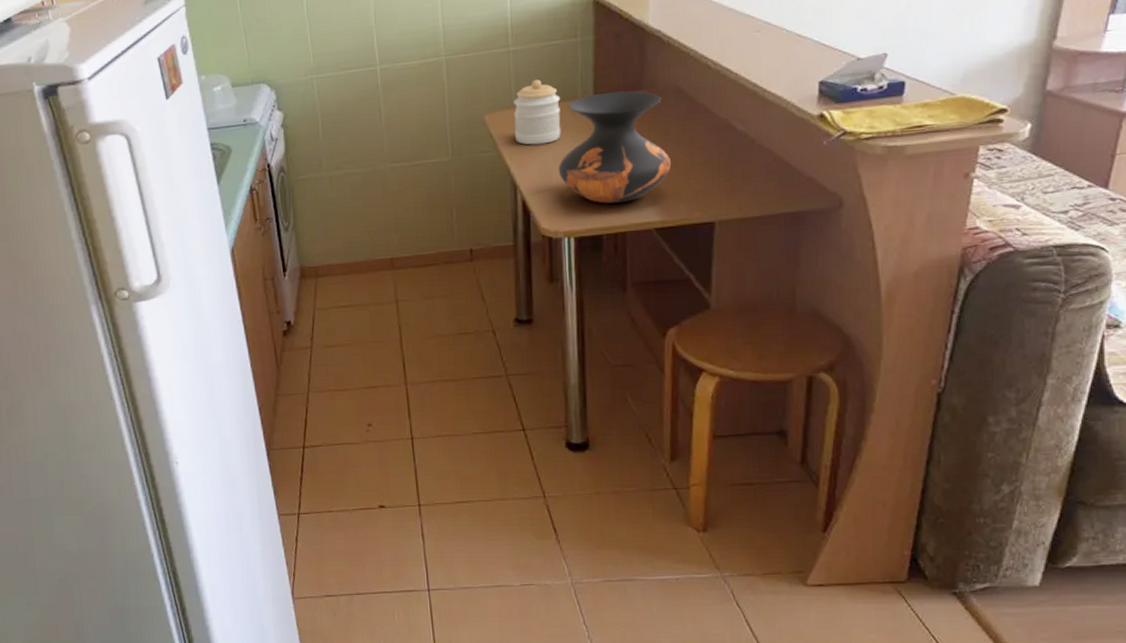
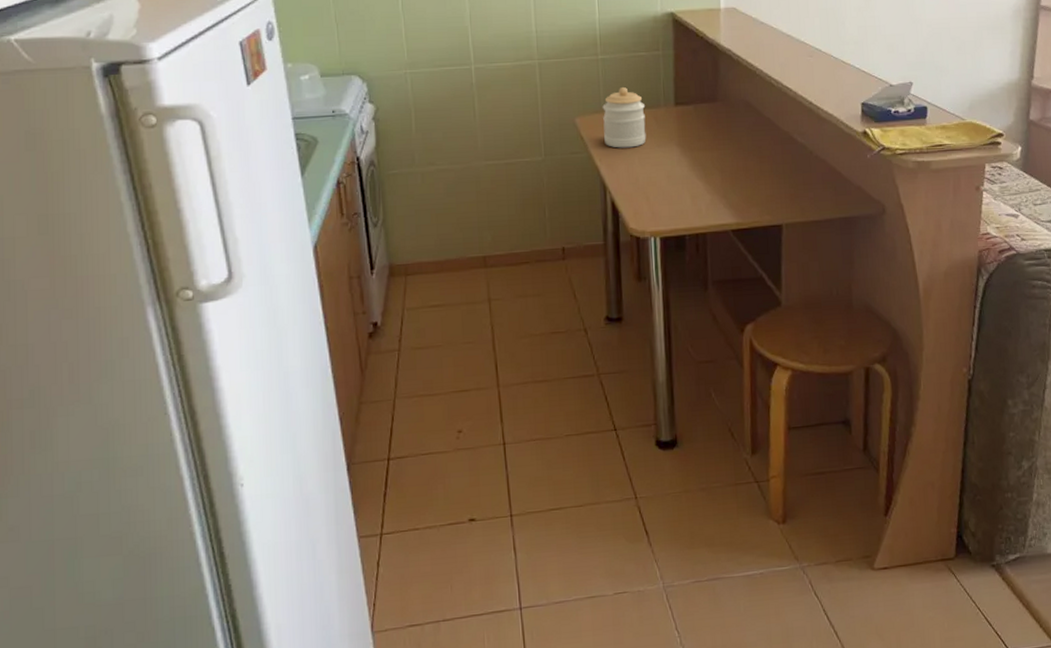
vase: present [559,91,672,204] -> none [645,102,744,206]

